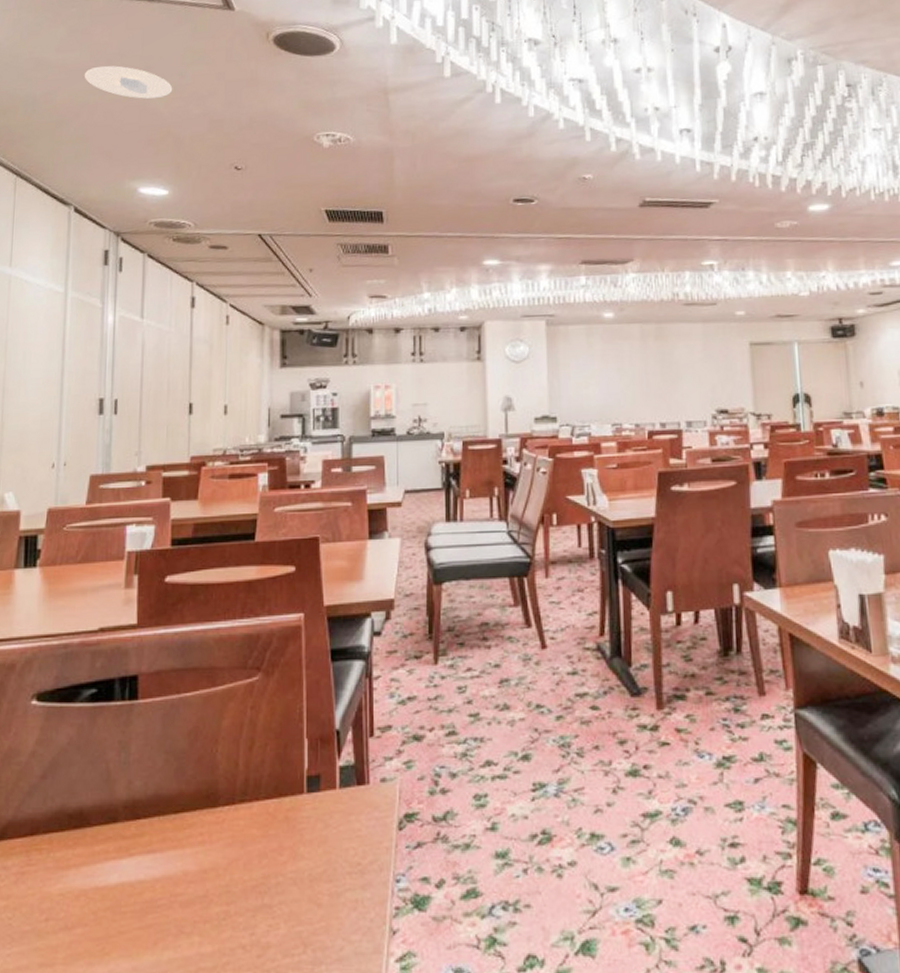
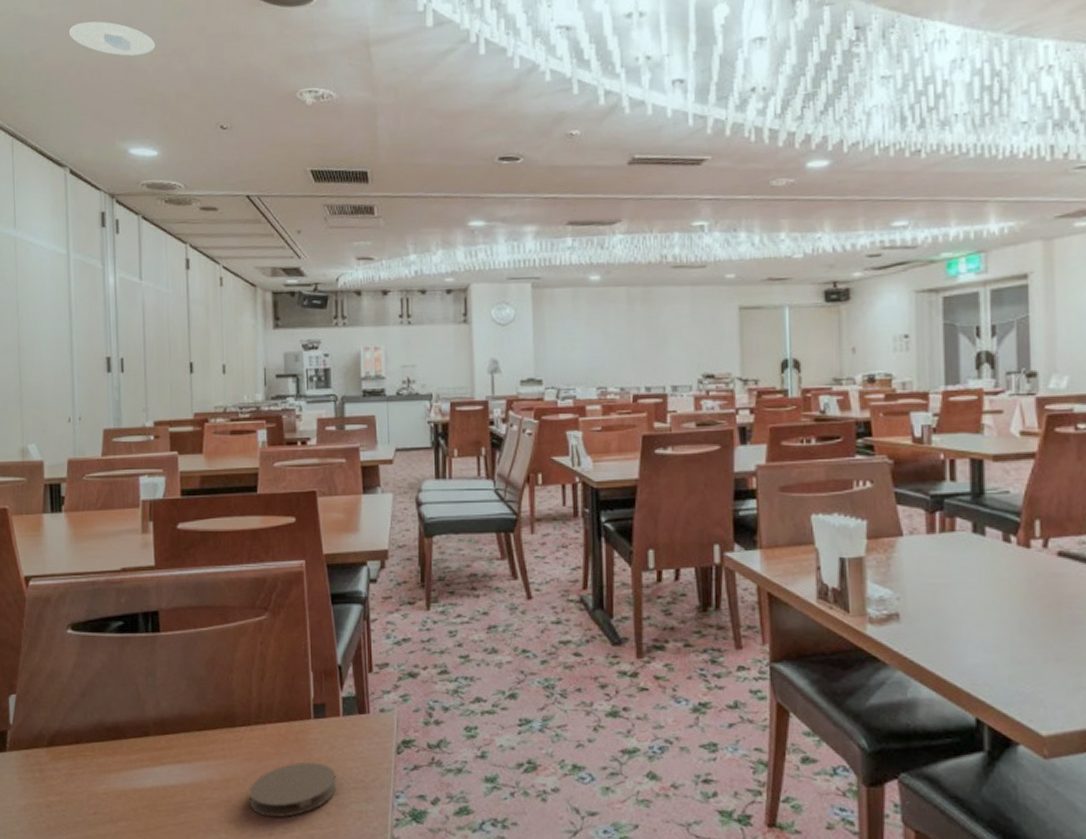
coaster: none [229,844,330,914] -> present [249,762,337,818]

